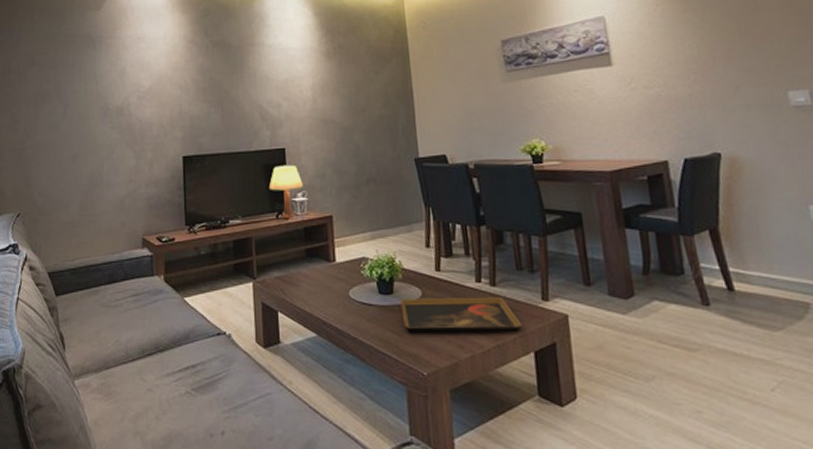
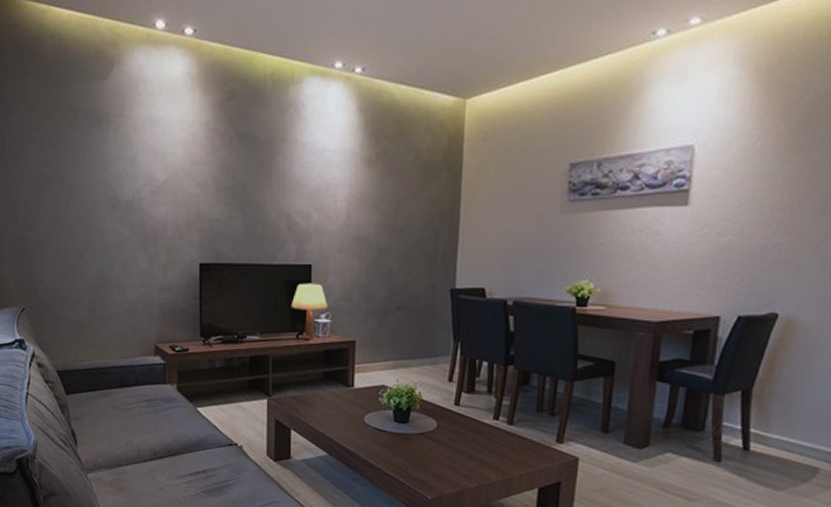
decorative tray: present [400,296,522,334] -> none [414,428,532,470]

